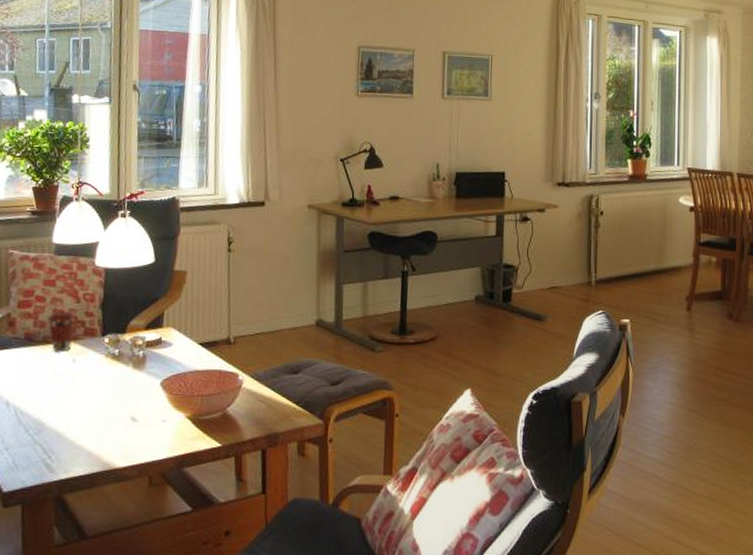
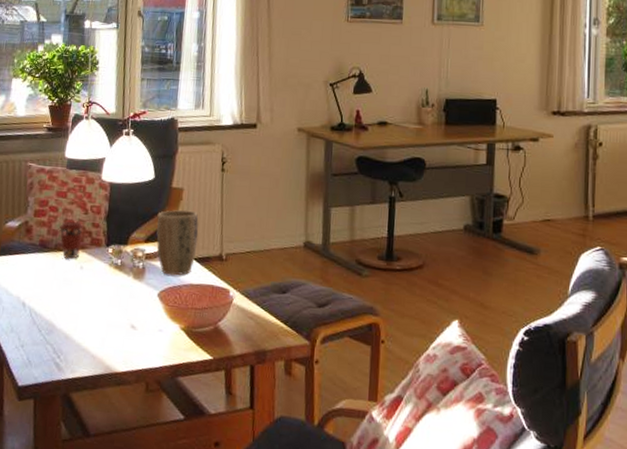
plant pot: none [158,293,204,363] -> present [156,210,199,276]

